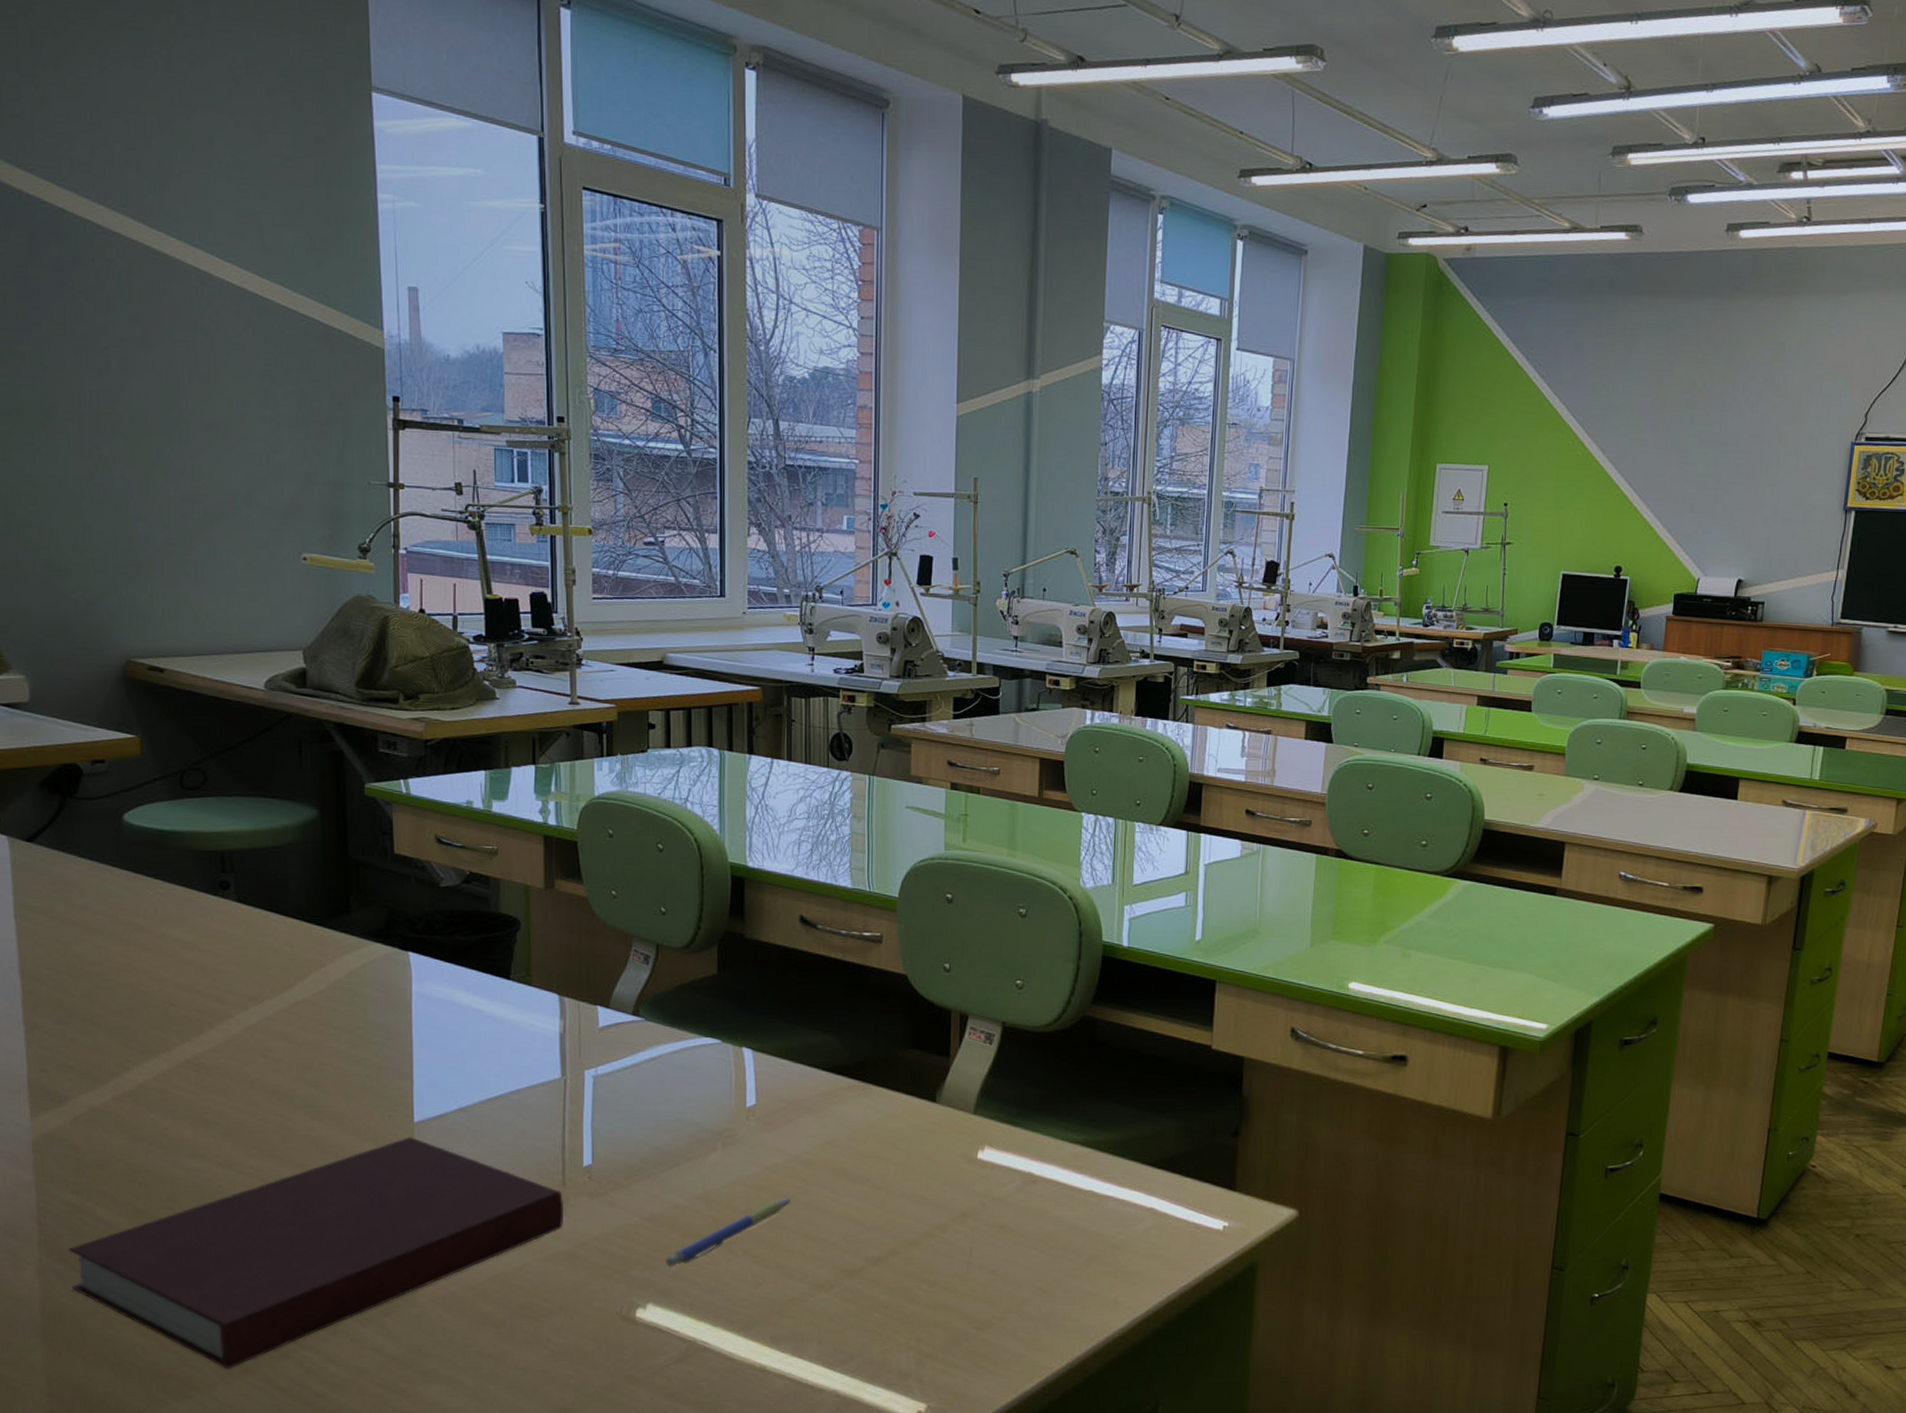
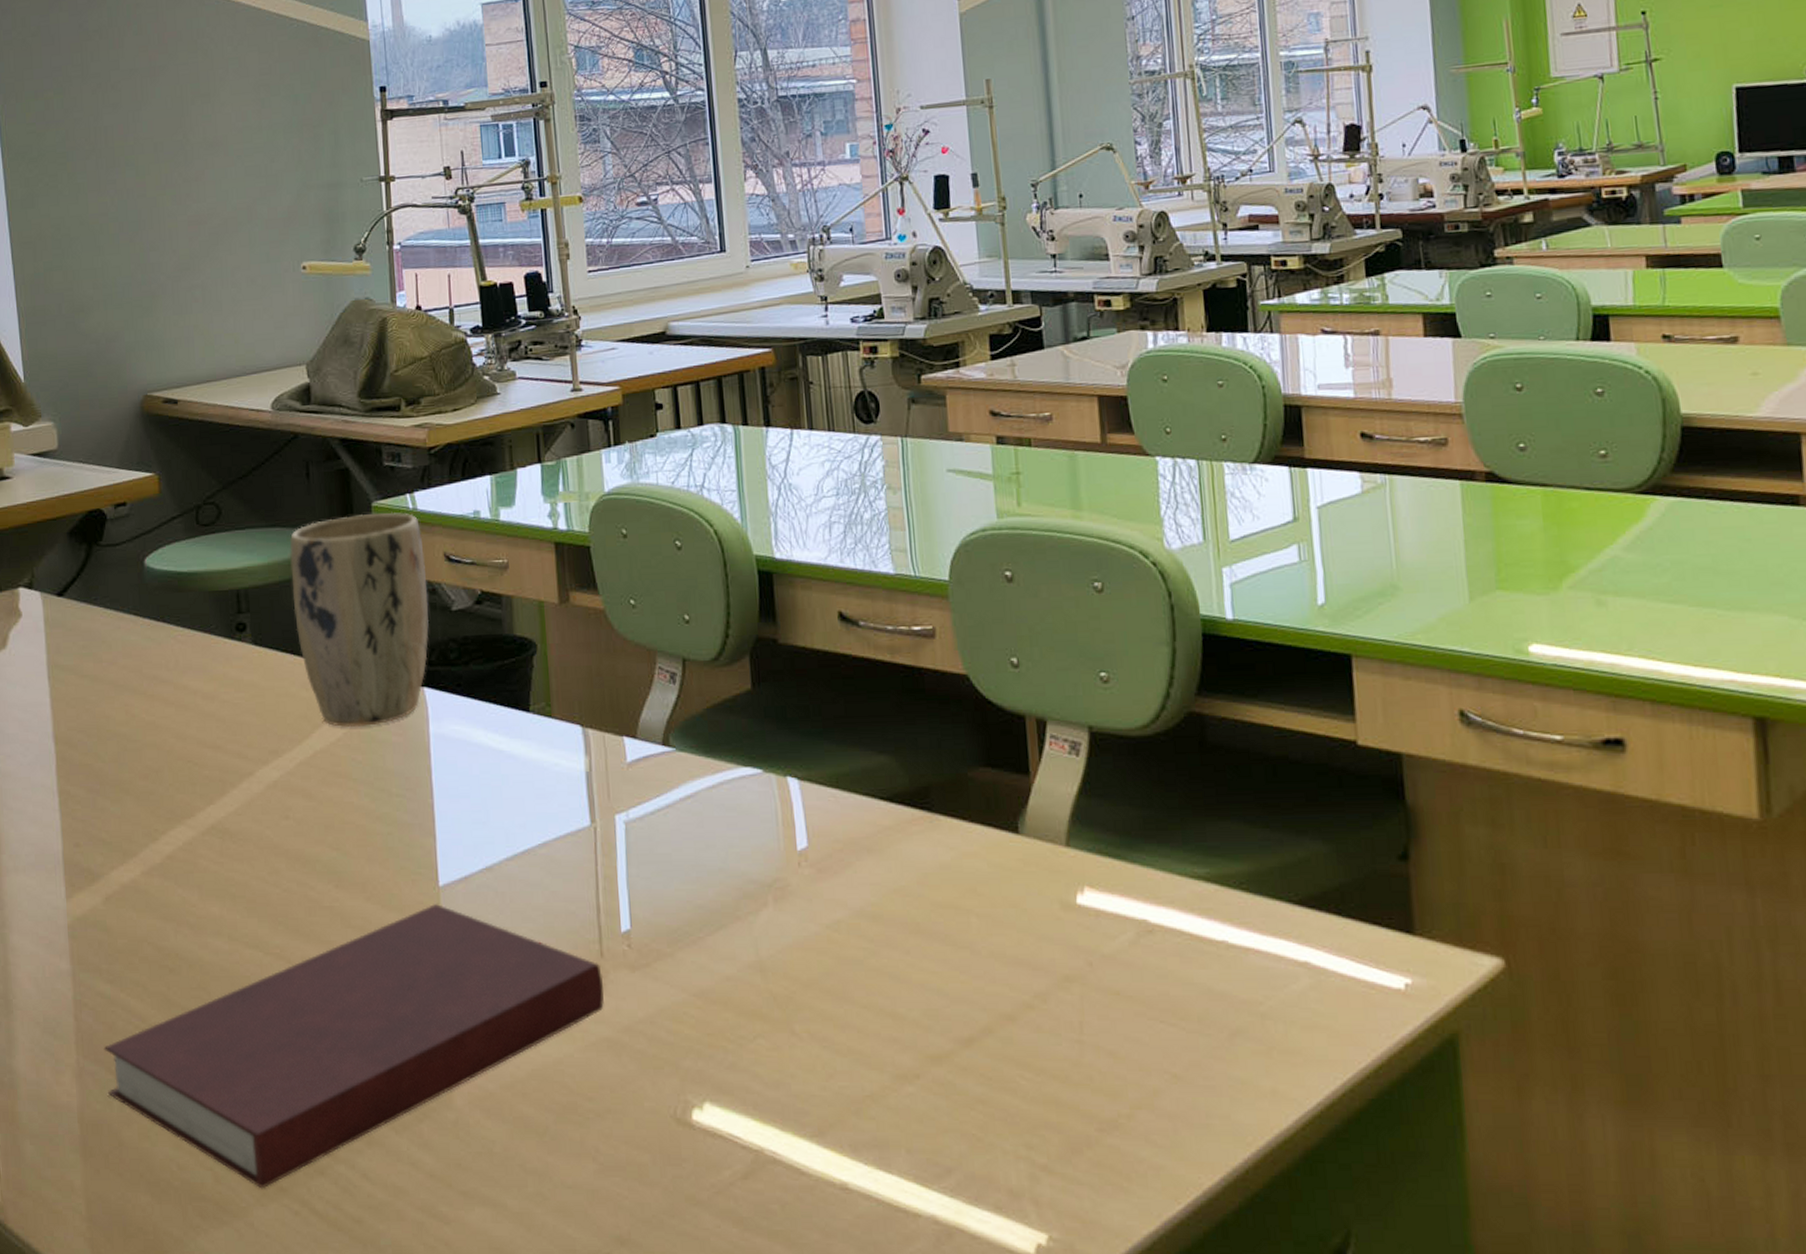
plant pot: none [278,794,417,982] -> present [289,512,429,727]
pen: present [666,1197,792,1268] -> none [721,963,860,1056]

